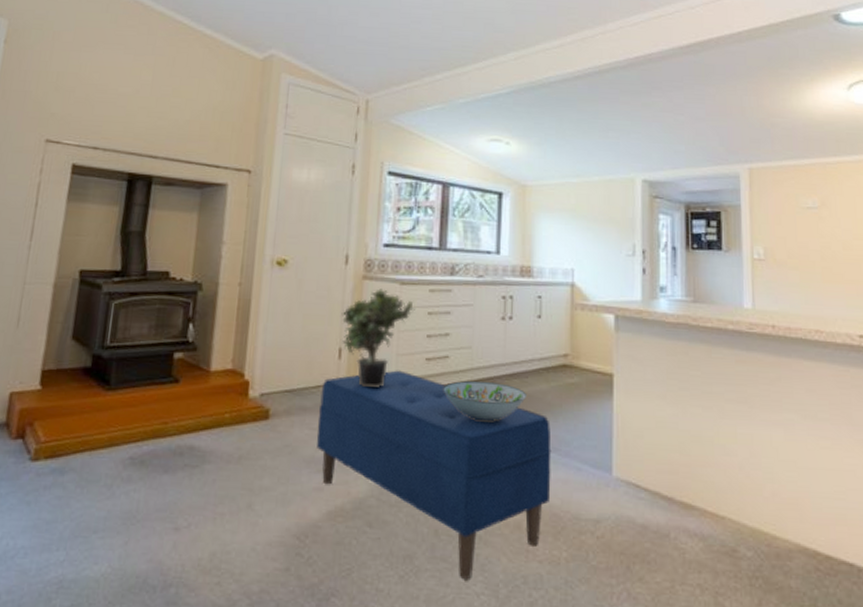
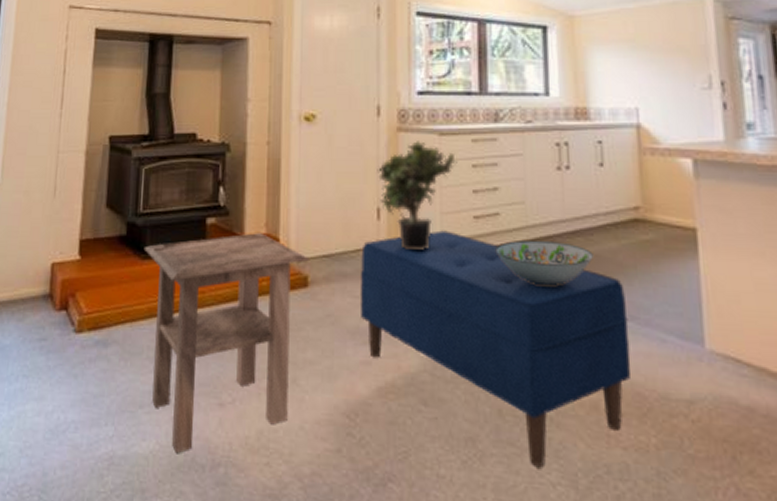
side table: none [107,368,272,575] -> present [144,233,309,453]

